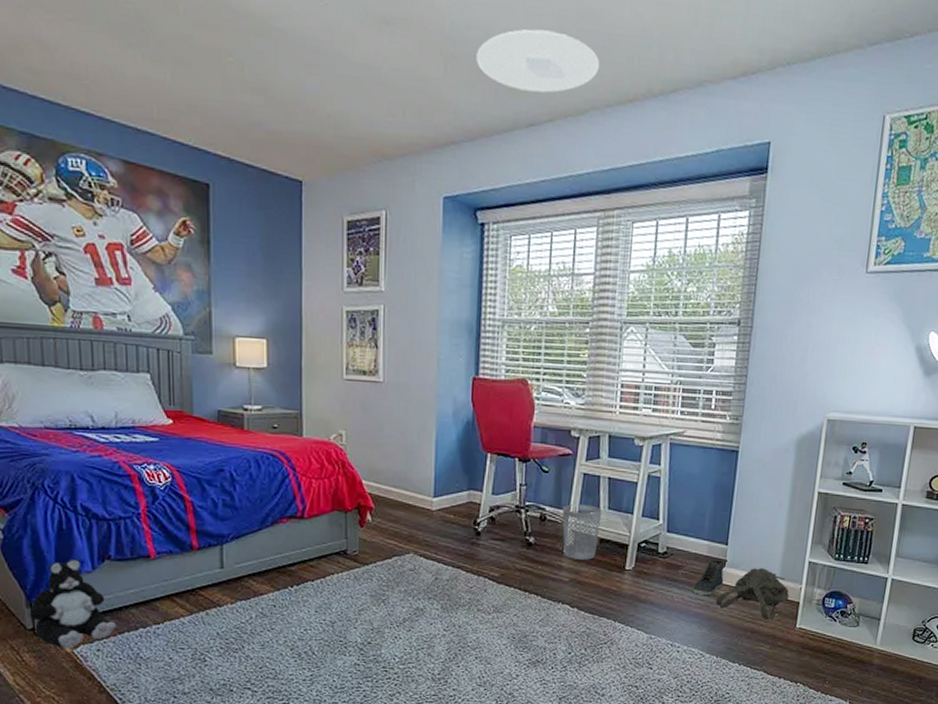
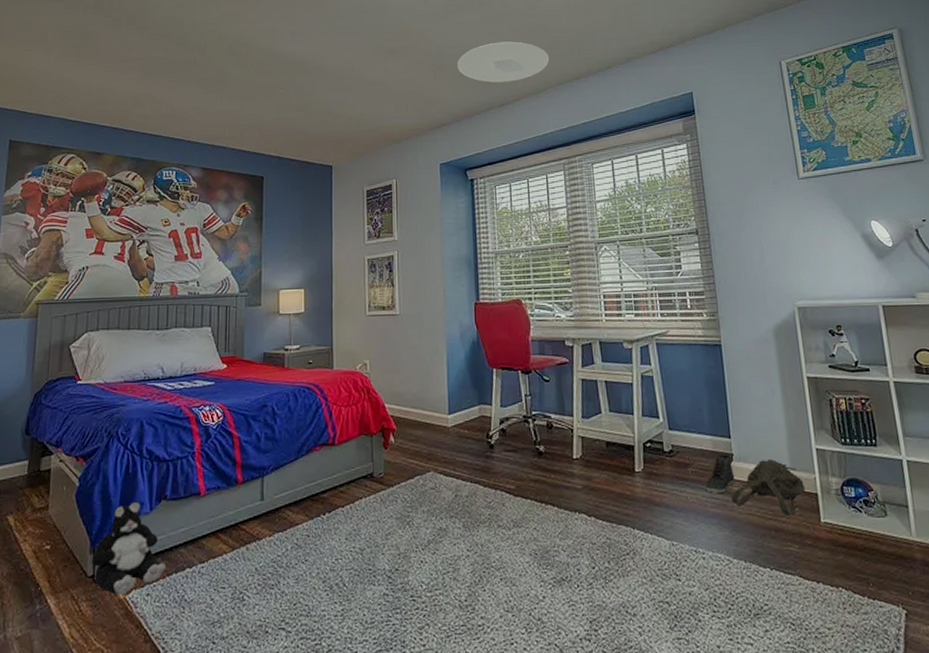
wastebasket: present [562,504,602,560] -> none [566,409,605,465]

